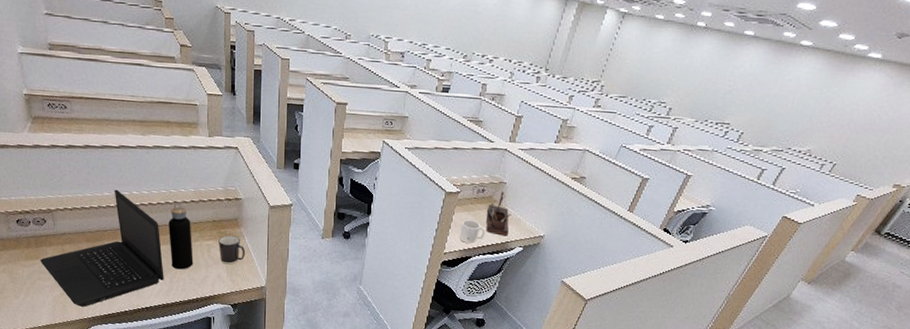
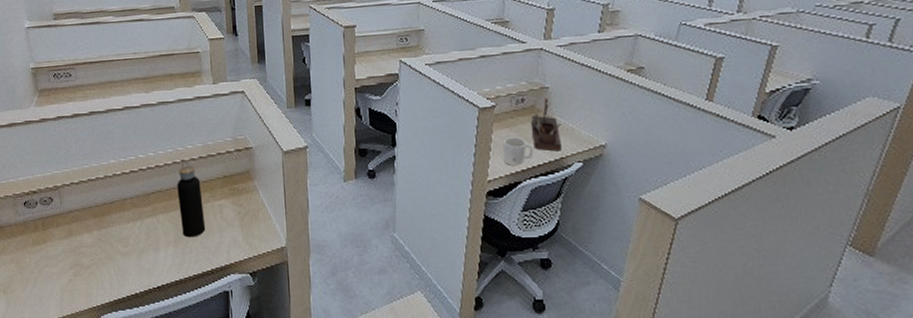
laptop: present [40,189,164,307] -> none [47,155,176,293]
mug: present [218,235,246,265] -> none [231,190,261,225]

